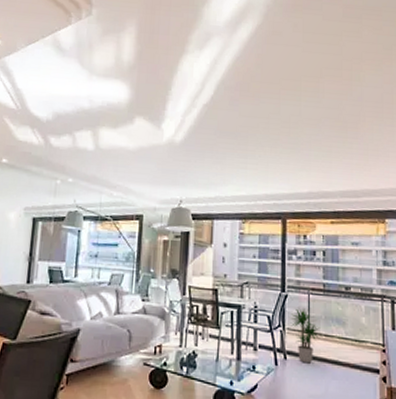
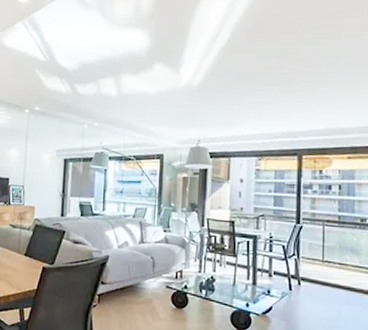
potted plant: present [290,307,323,364] -> none [304,237,337,289]

